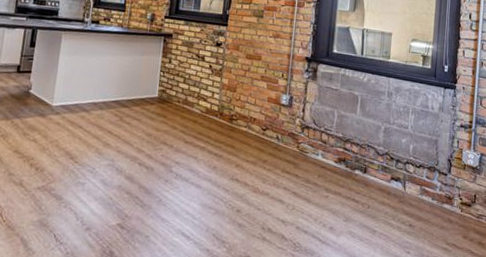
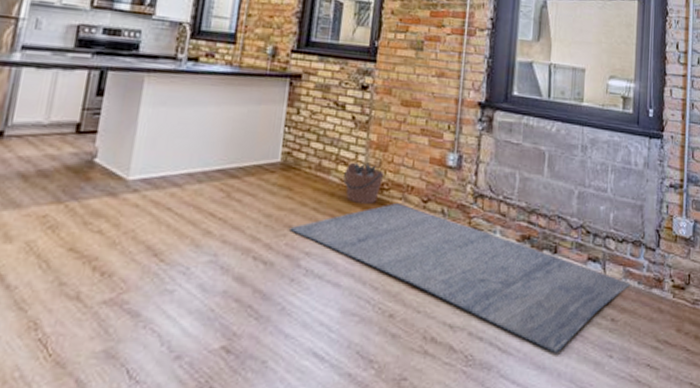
rug: none [164,129,426,247] -> present [289,202,631,353]
bucket: none [203,98,234,130] -> present [343,162,385,204]

